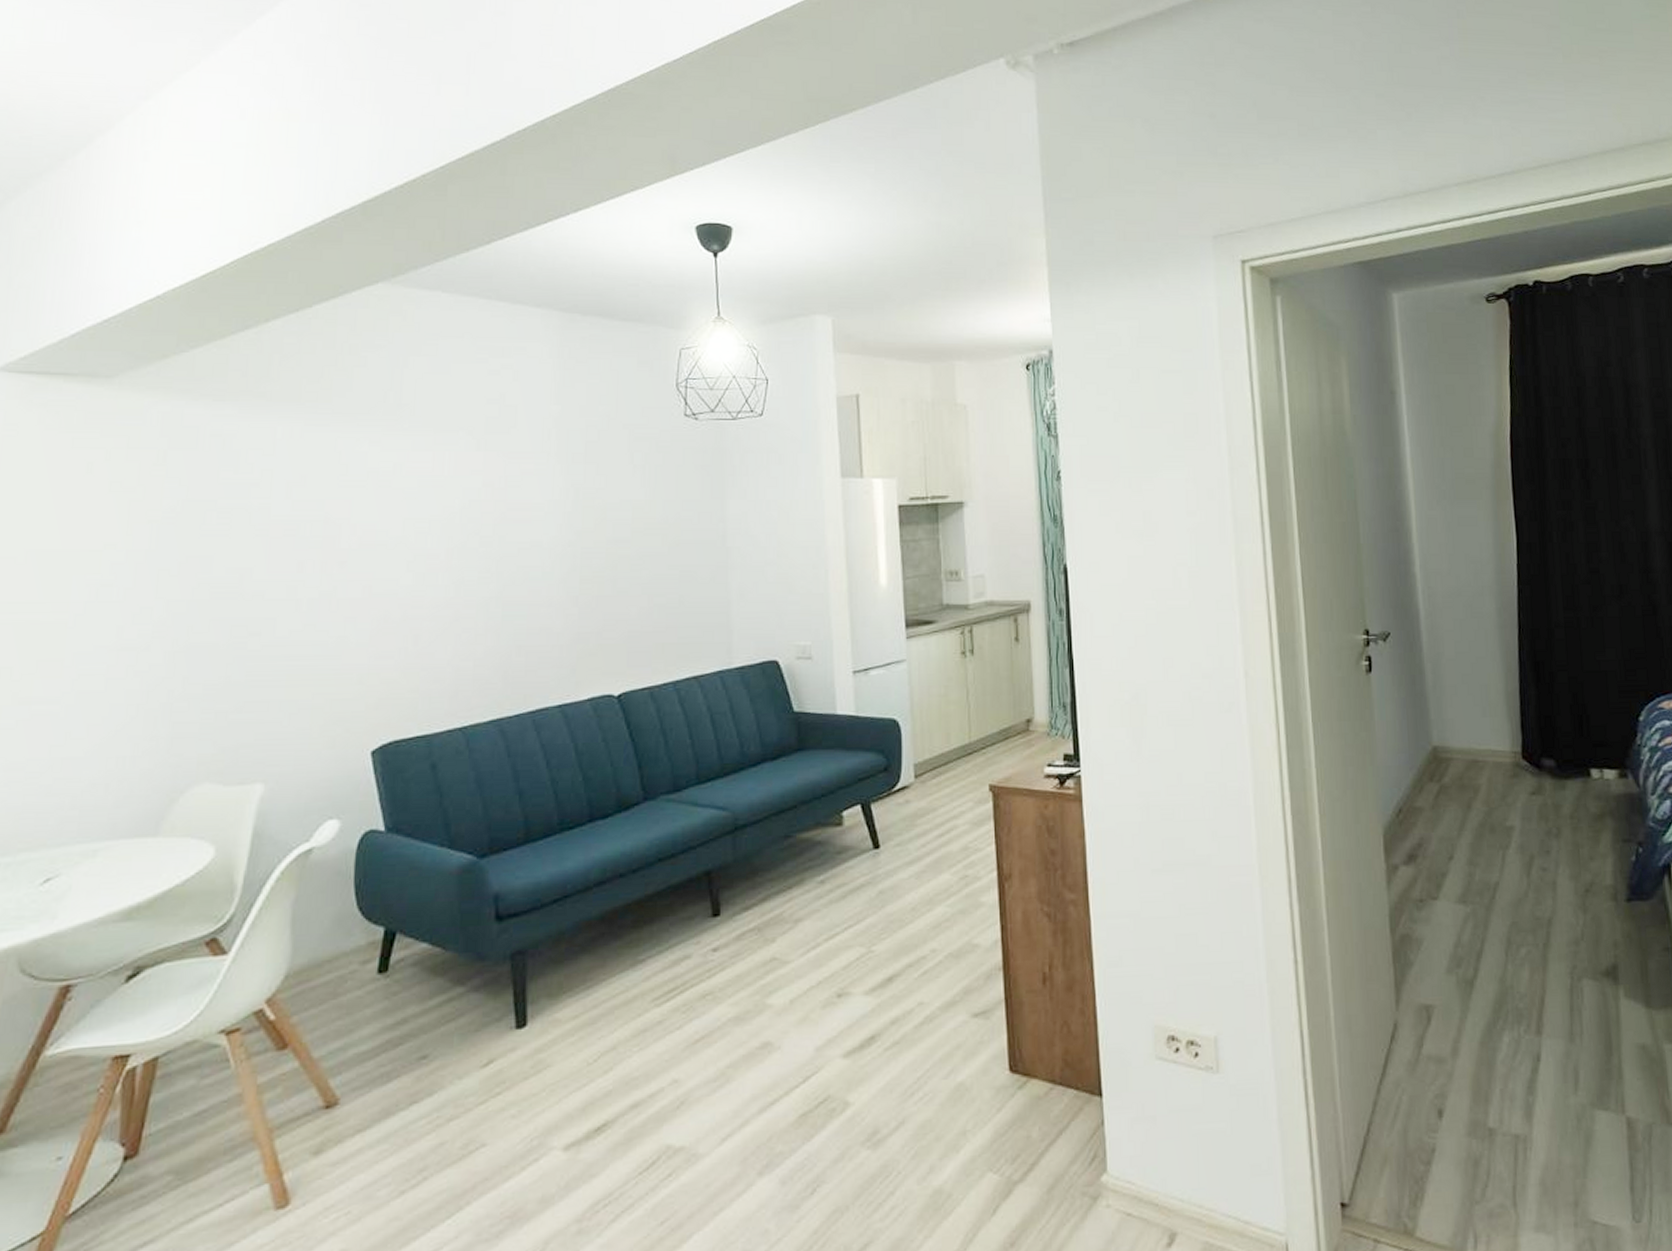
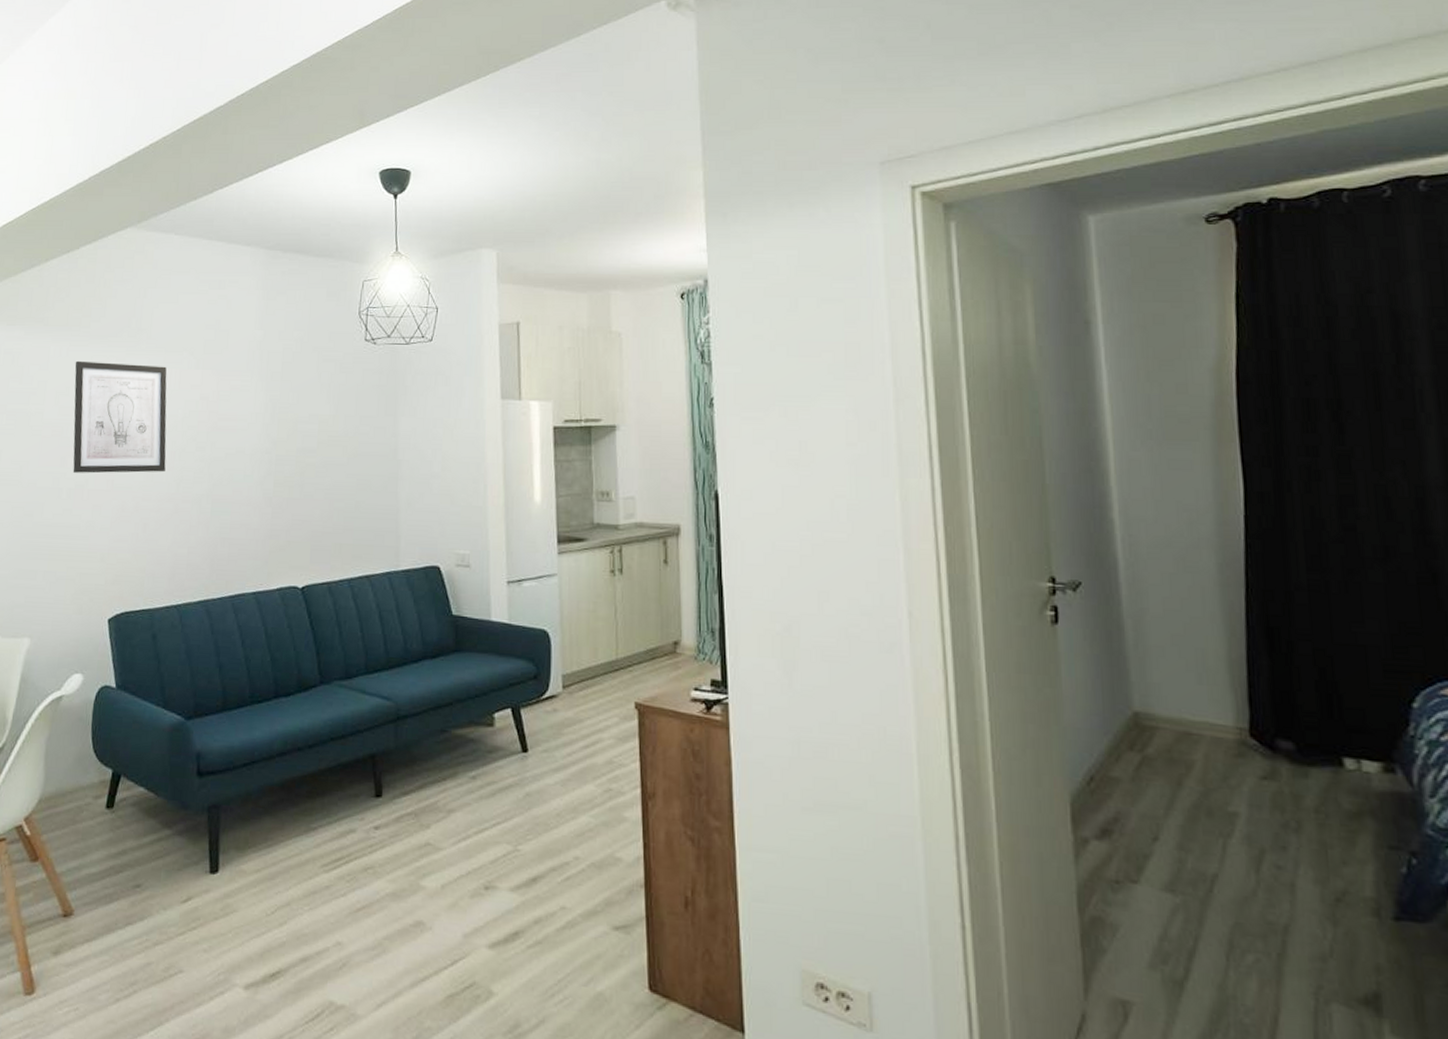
wall art: none [312,443,441,580] -> present [72,360,167,474]

